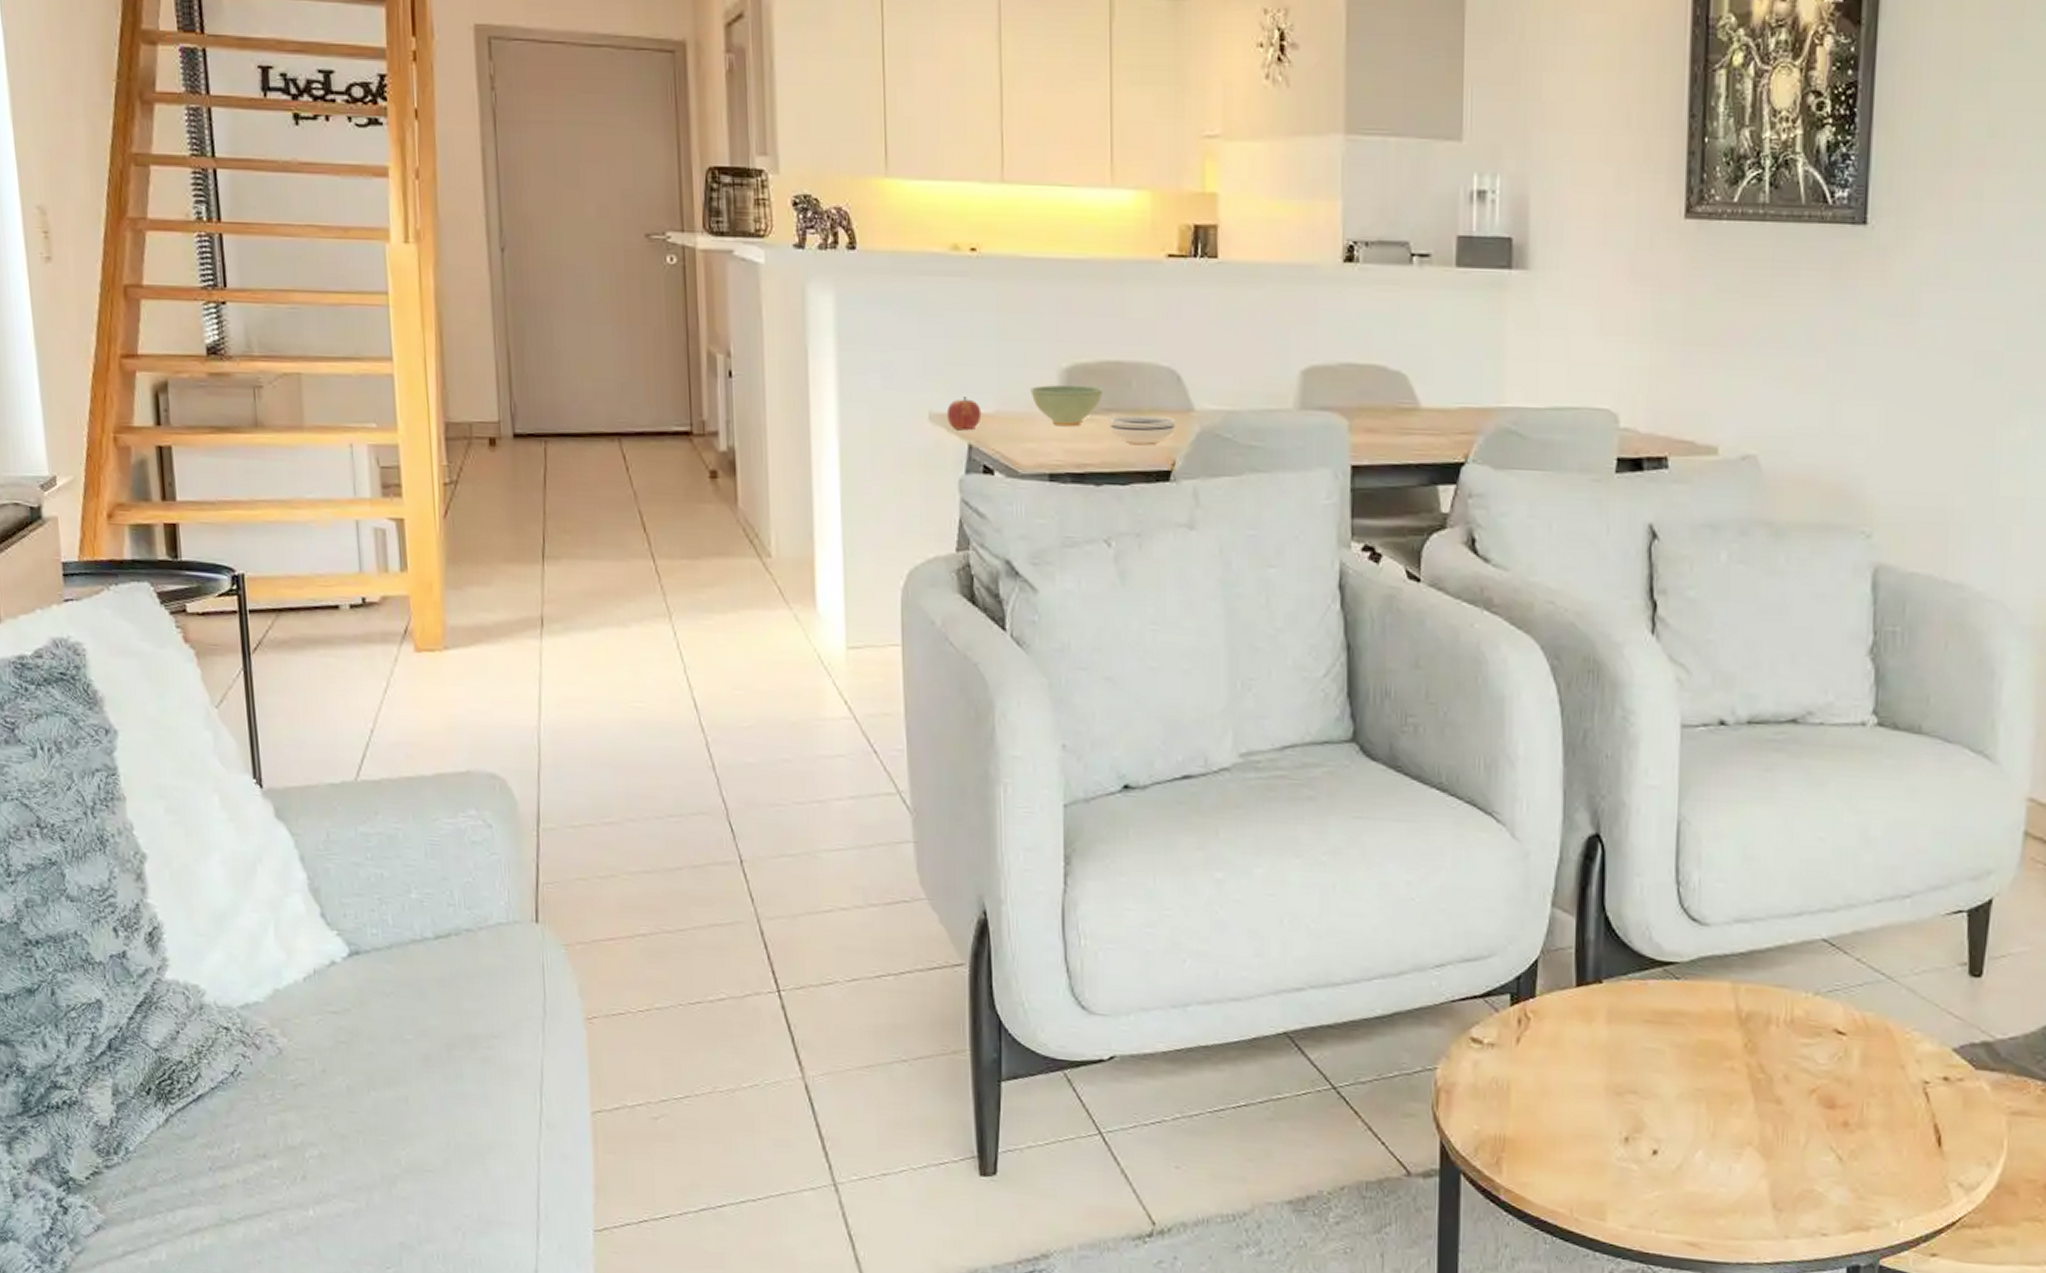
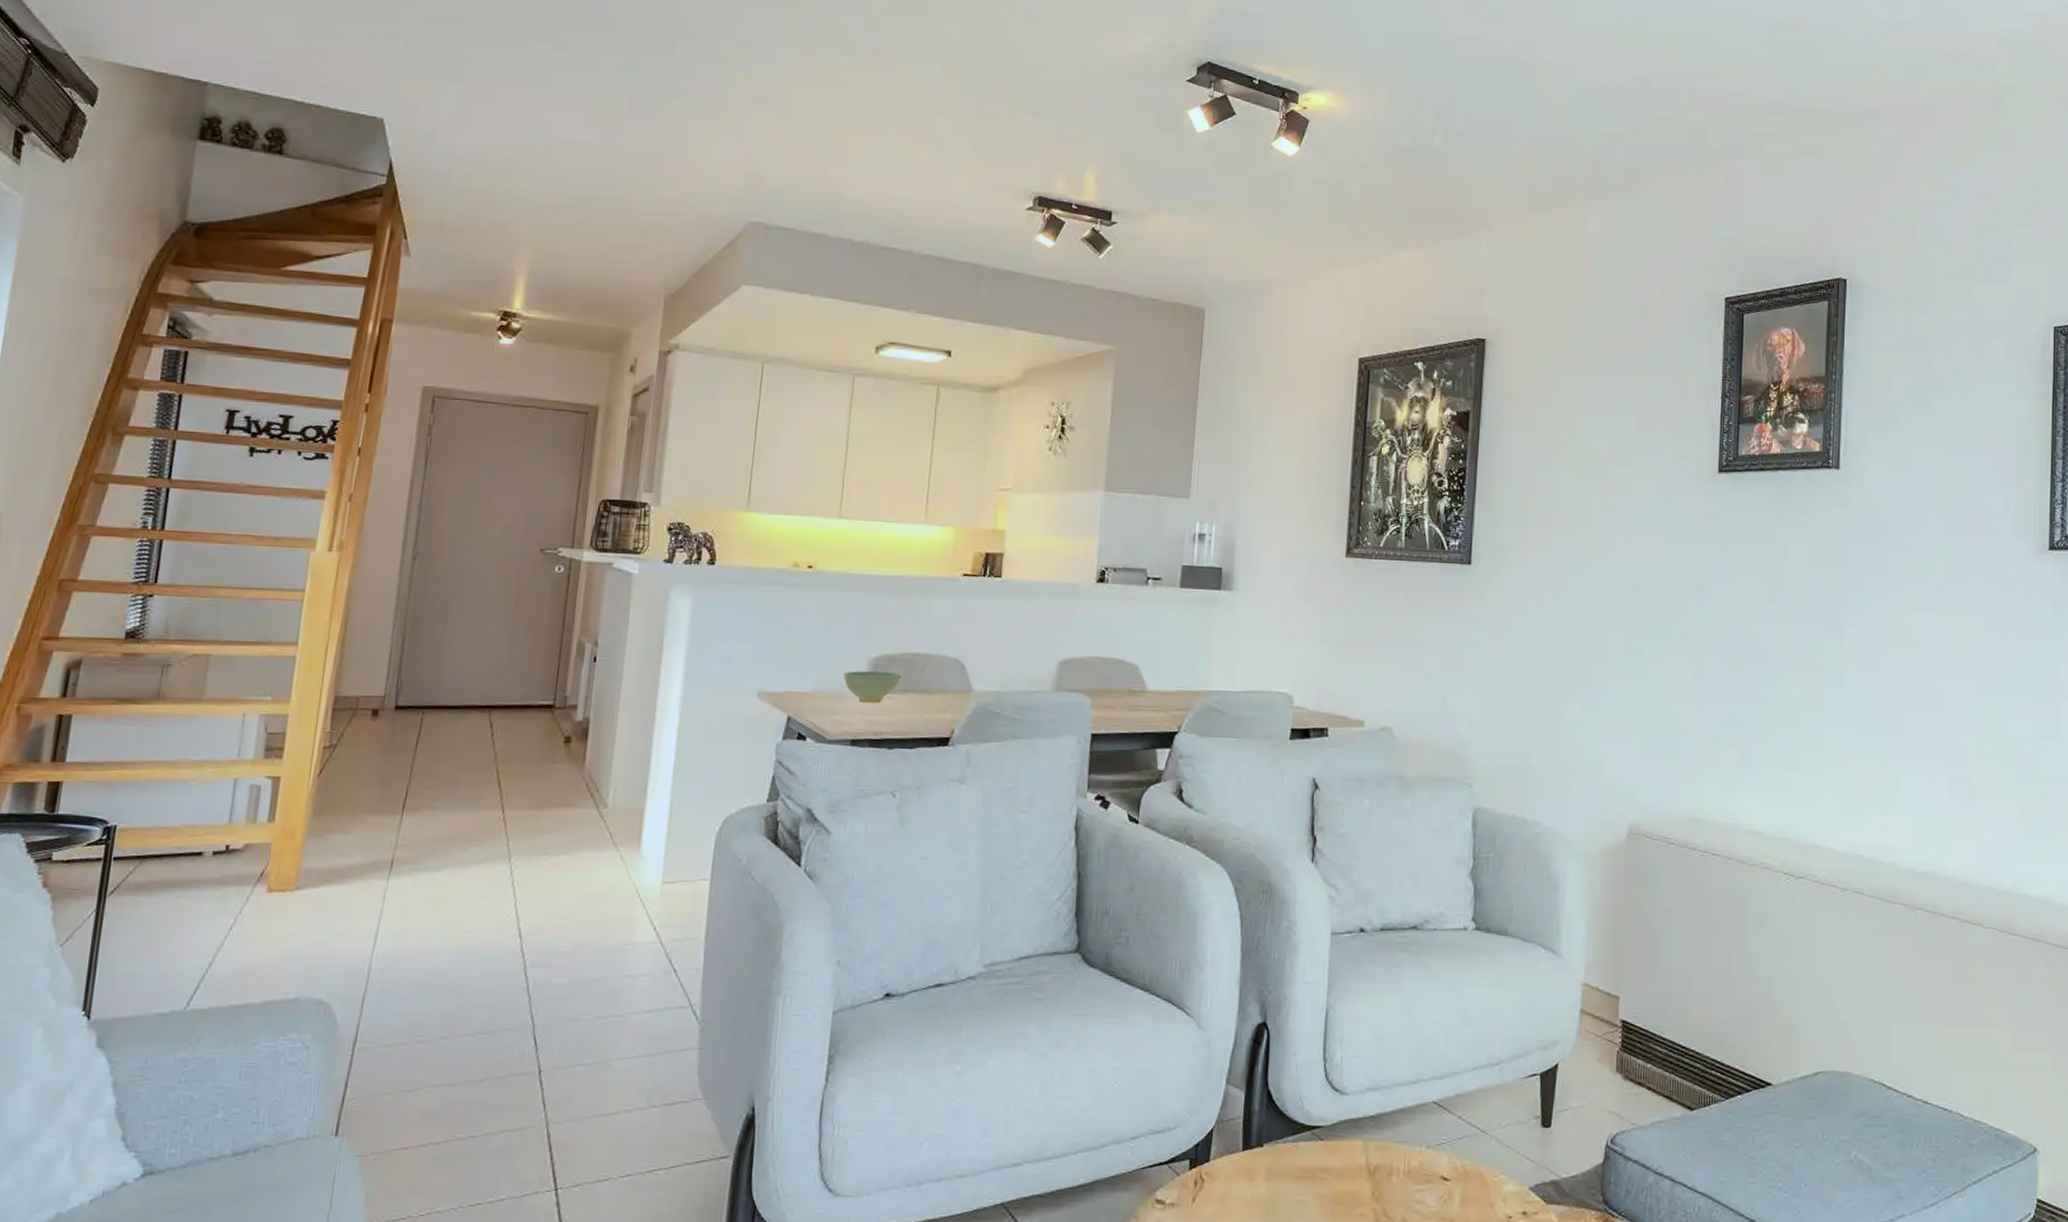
fruit: present [946,397,982,431] -> none [772,679,802,706]
bowl: present [1109,415,1176,446] -> none [904,694,957,718]

